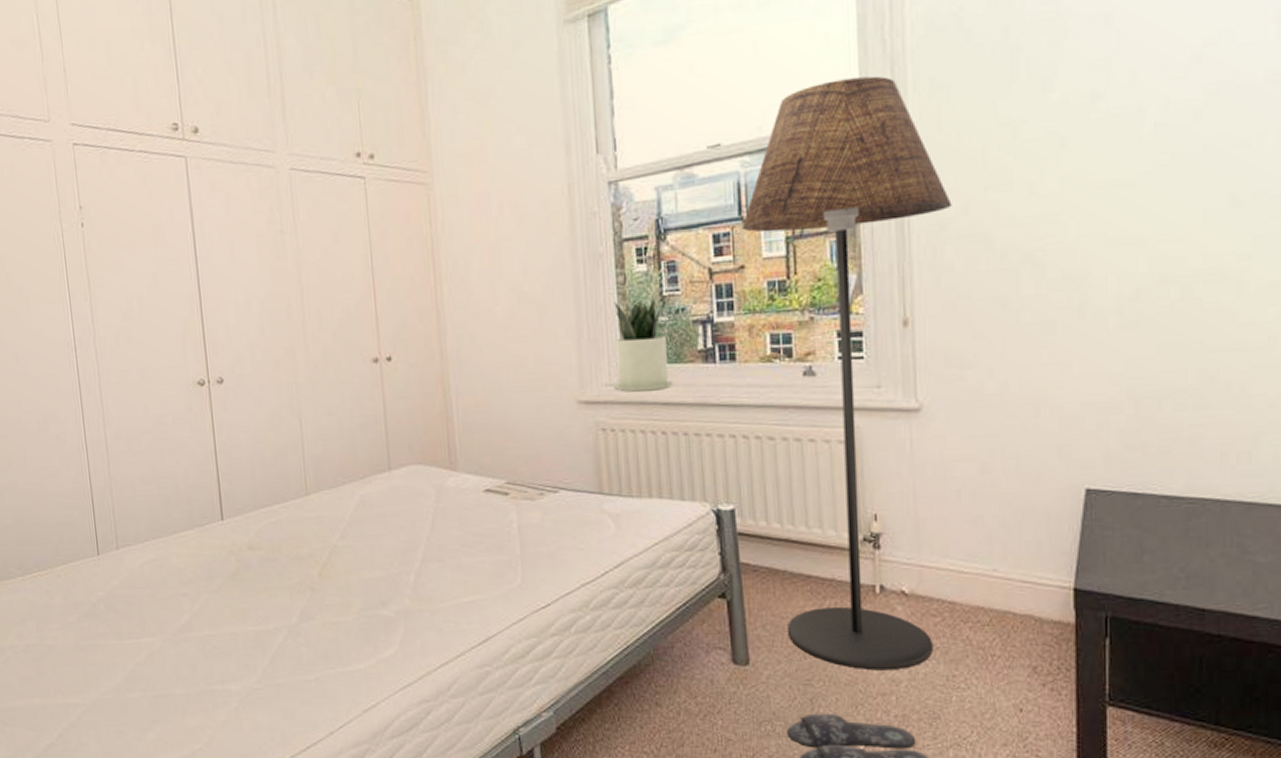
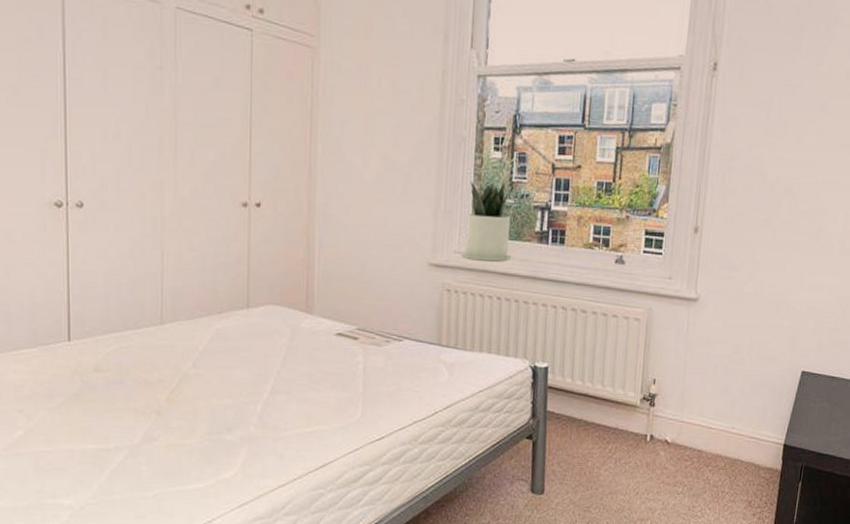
floor lamp: present [742,76,952,671] -> none [577,24,742,501]

